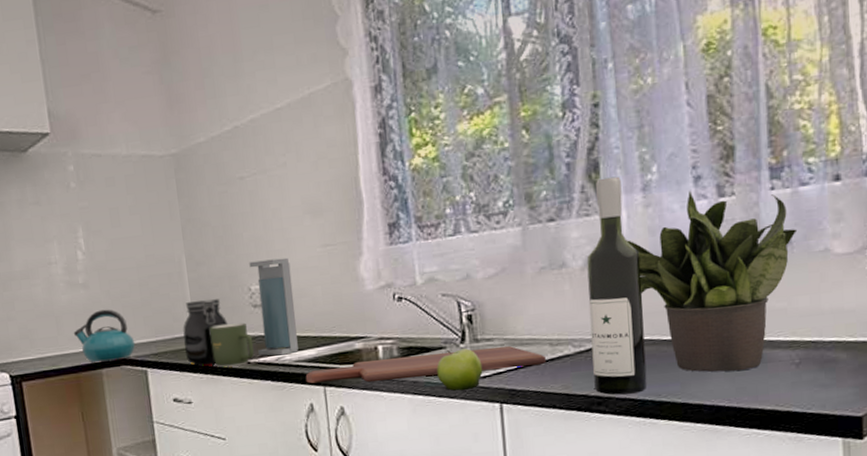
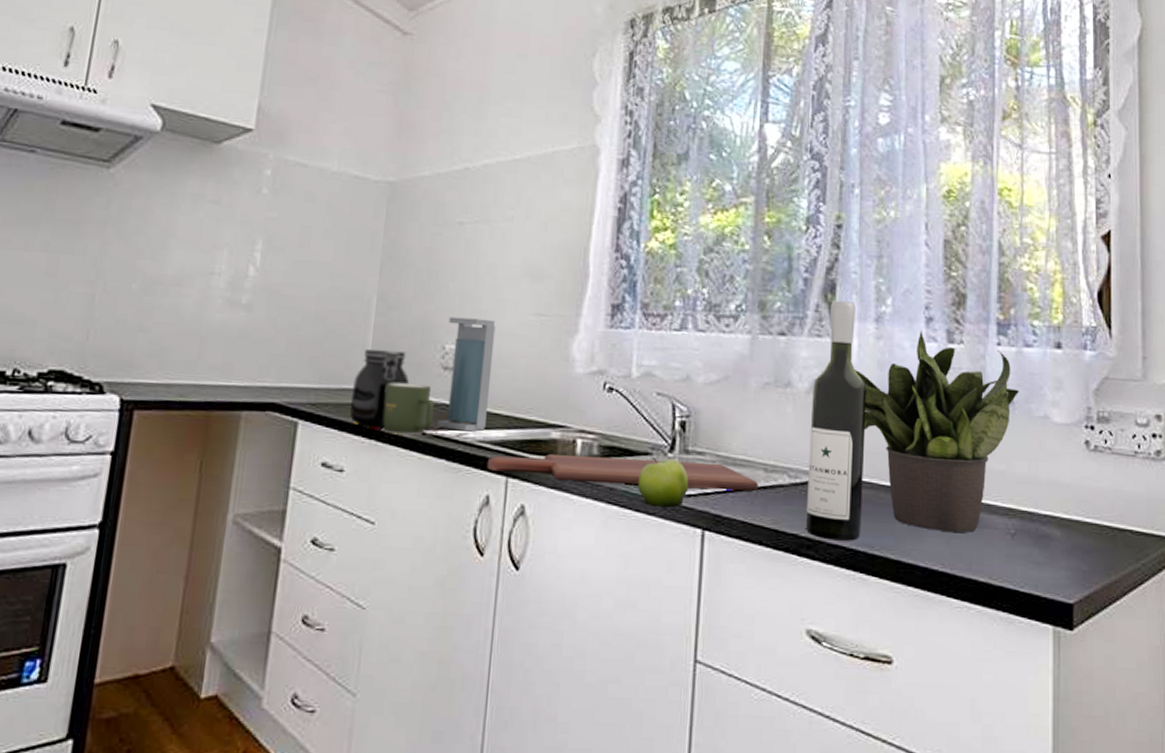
kettle: present [73,309,136,363] -> none [217,339,292,404]

